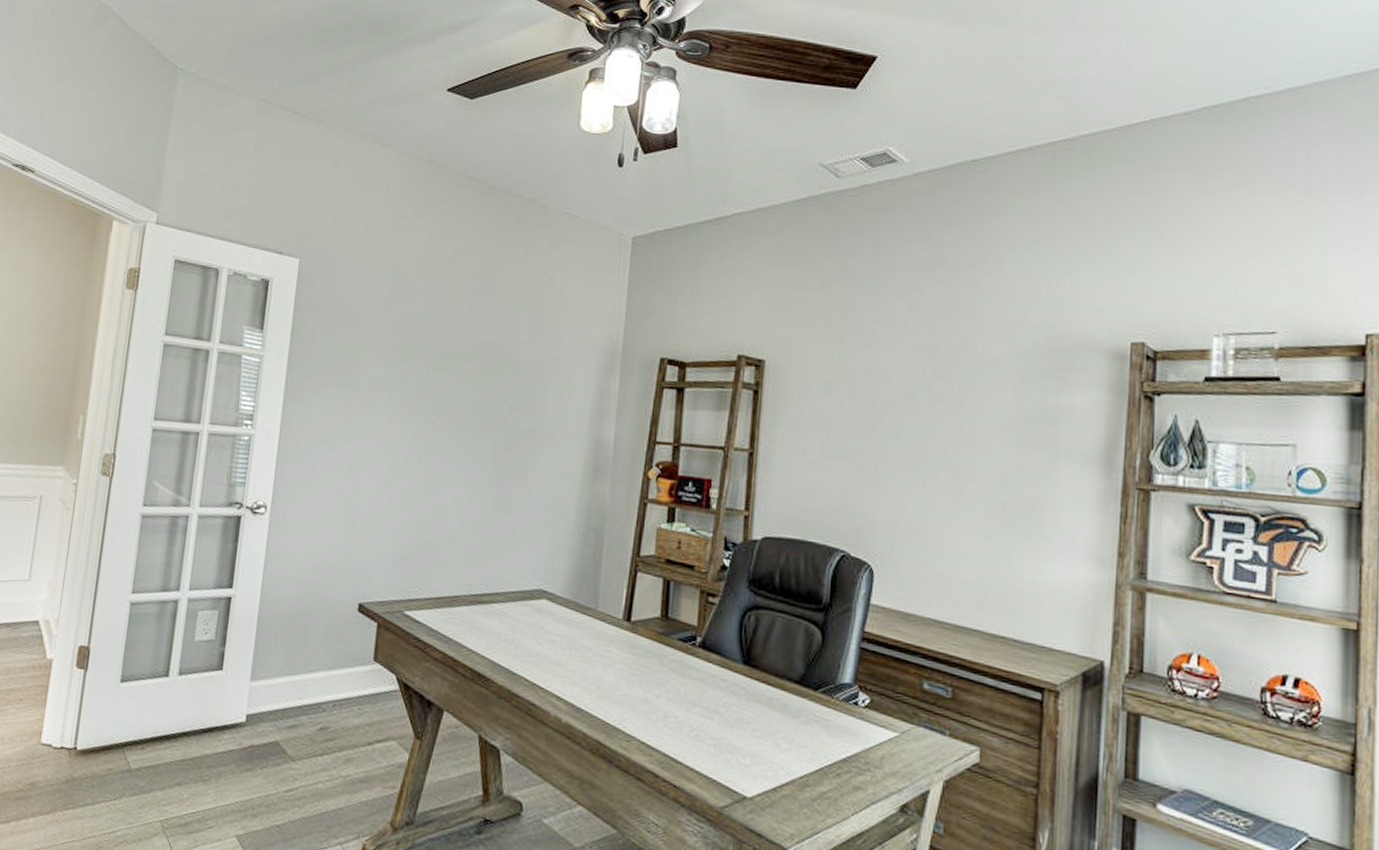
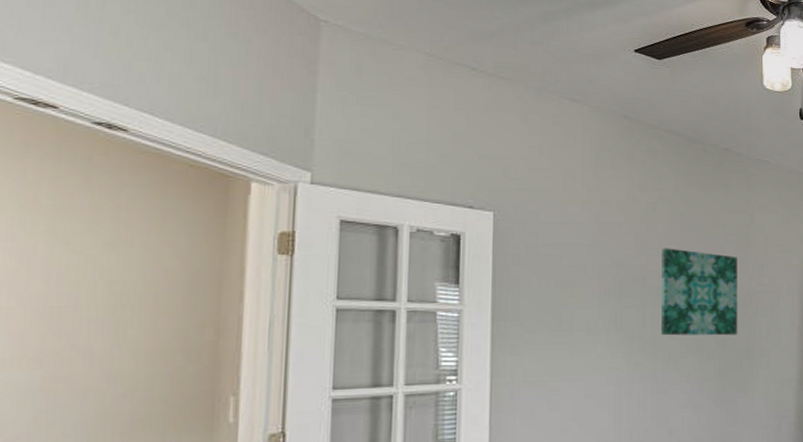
wall art: none [443,307,531,413] -> present [661,248,738,336]

